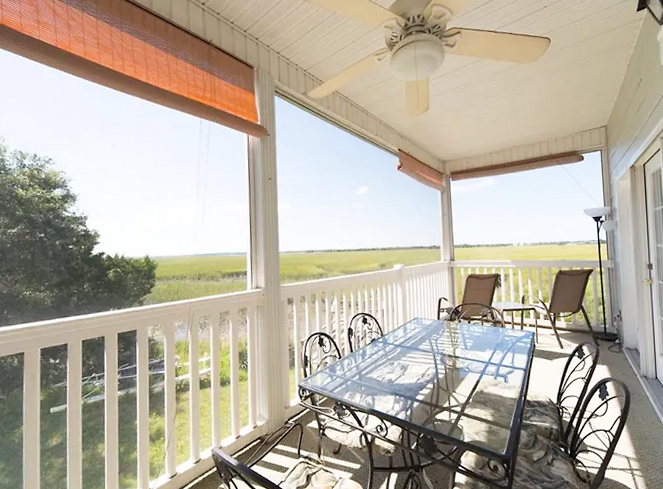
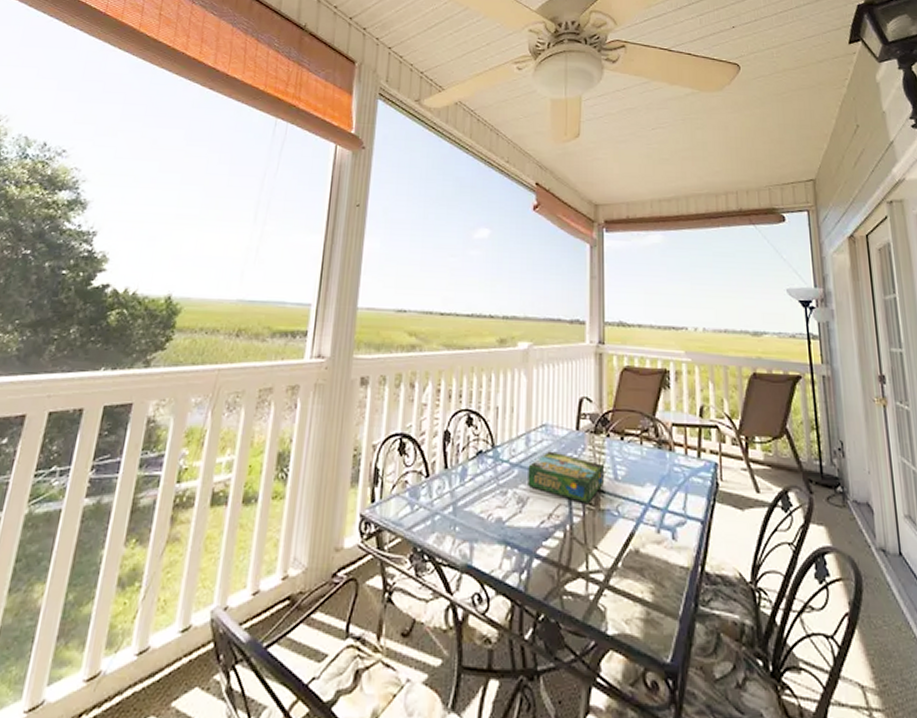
board game: none [407,335,458,365] -> present [528,451,605,503]

